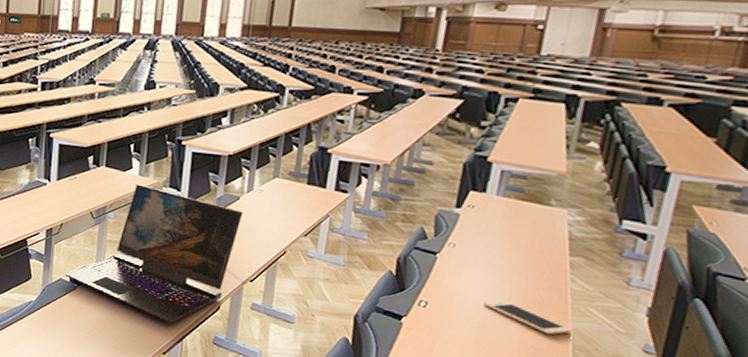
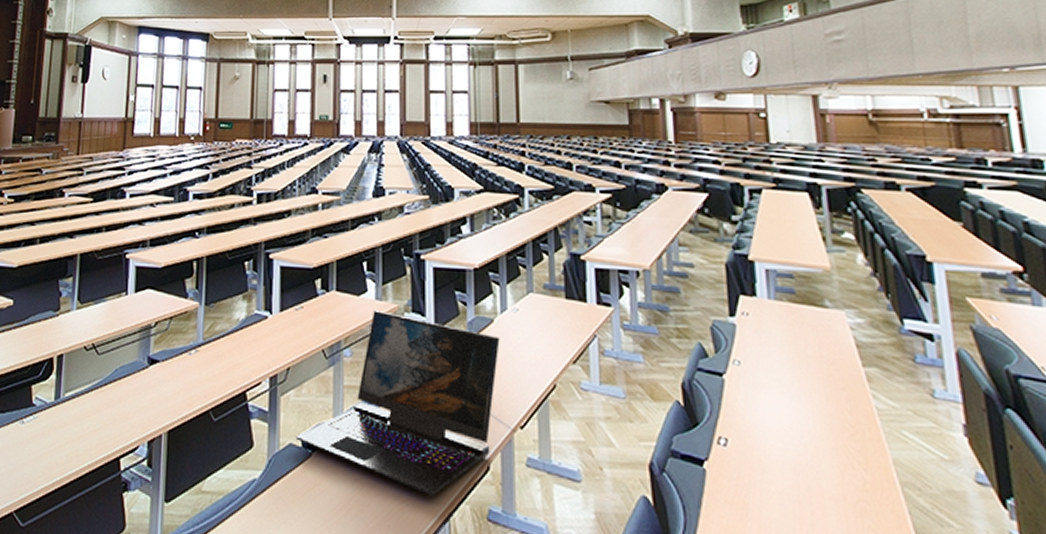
cell phone: present [483,300,572,335] -> none [788,429,893,470]

